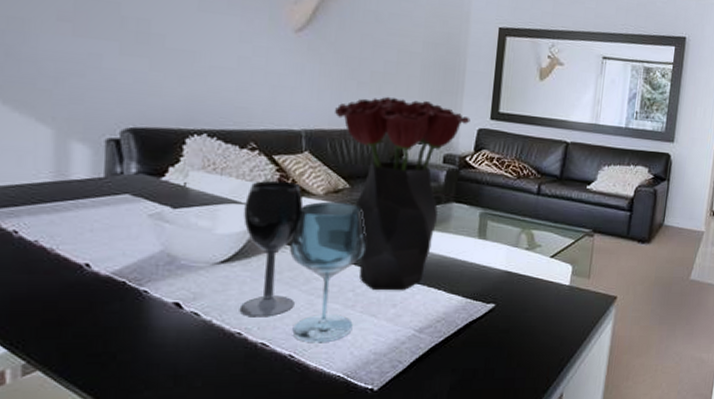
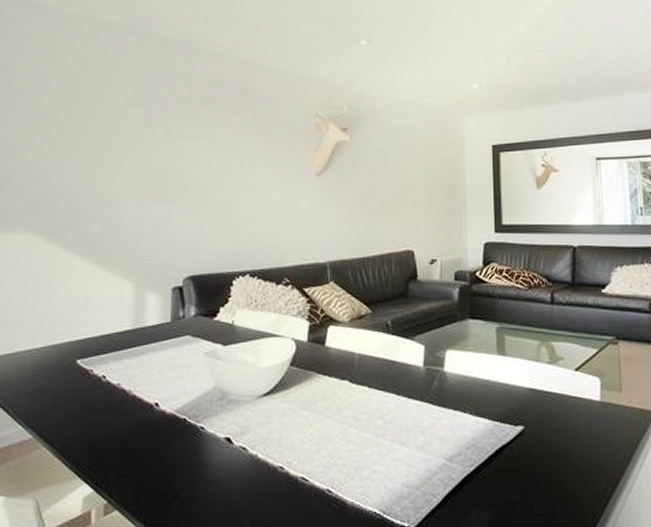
wine glass: present [239,180,304,317] -> none [281,311,332,450]
wine glass: present [289,201,367,343] -> none [321,327,391,476]
bouquet: present [335,96,470,290] -> none [354,222,476,416]

